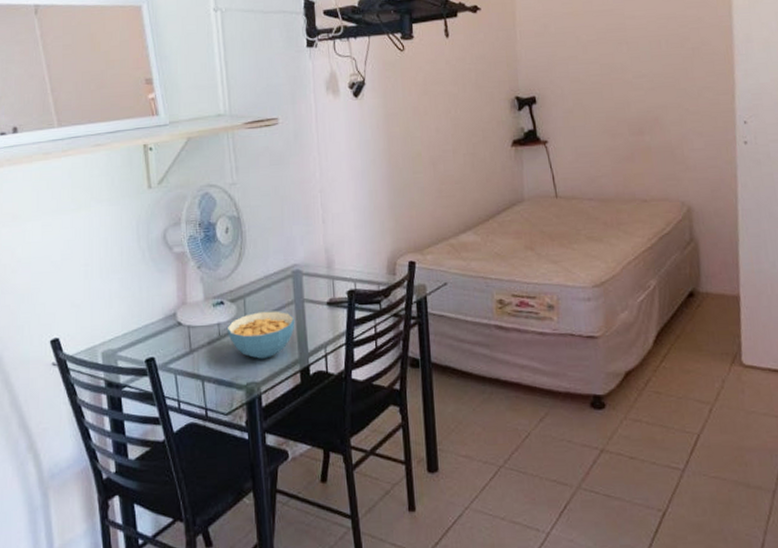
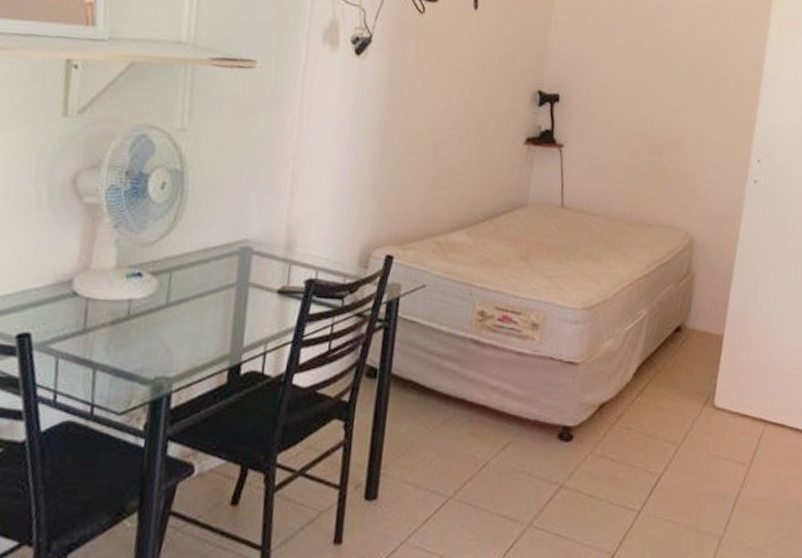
cereal bowl: present [226,311,295,359] -> none [139,291,234,350]

